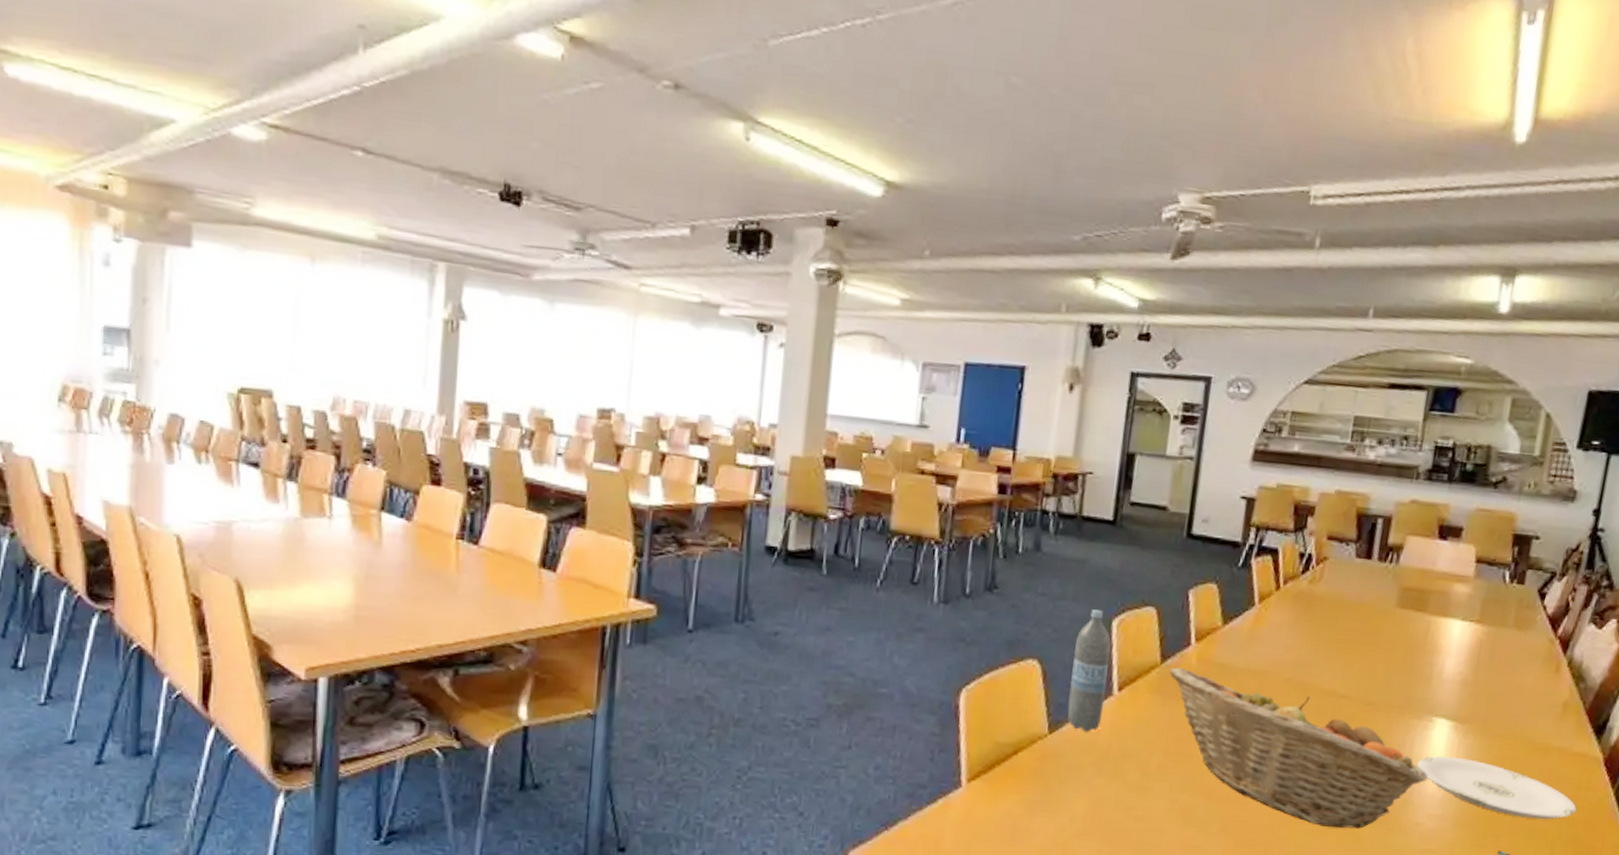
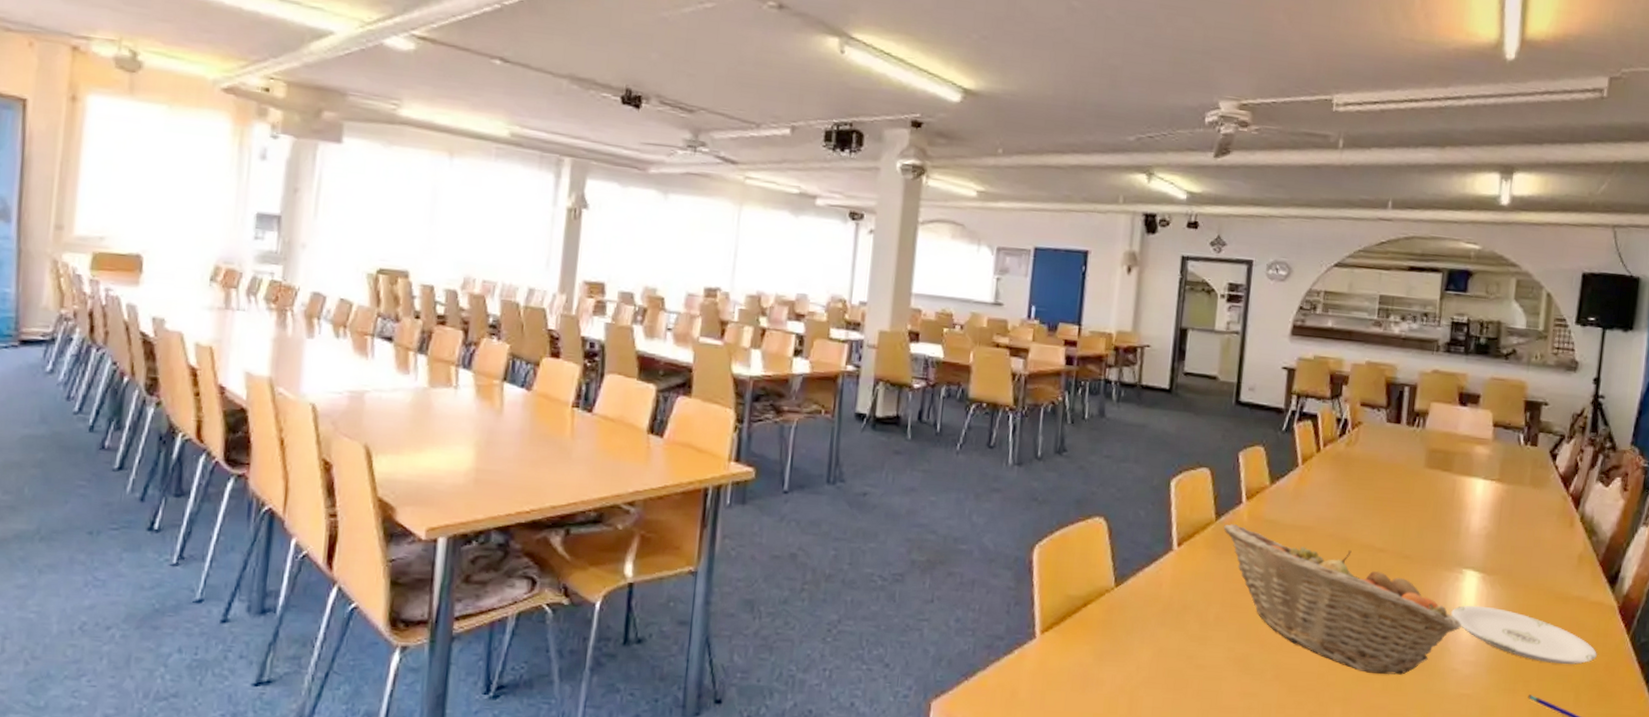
water bottle: present [1067,609,1111,732] -> none [1132,470,1170,585]

